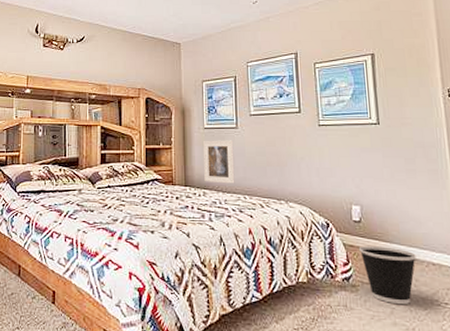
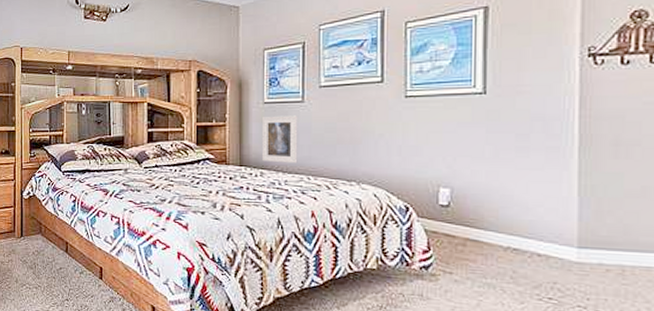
wastebasket: present [358,246,417,305] -> none [443,232,519,298]

